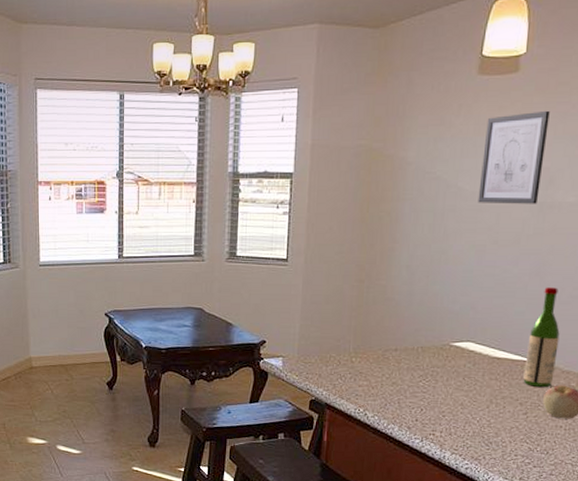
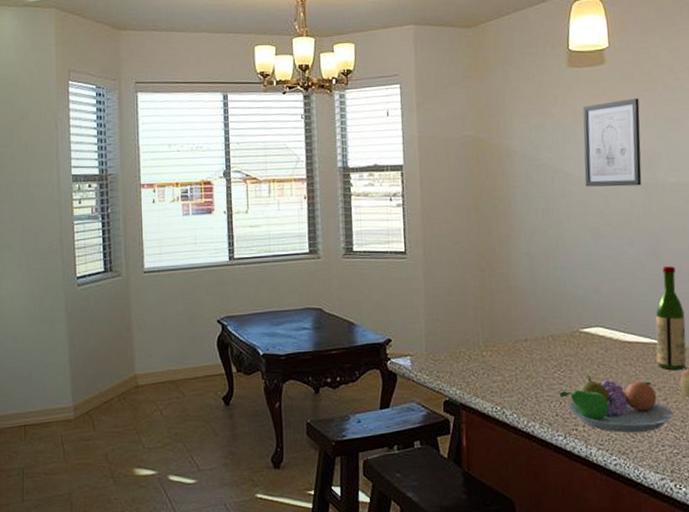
fruit bowl: none [421,385,531,442] -> present [559,374,673,433]

